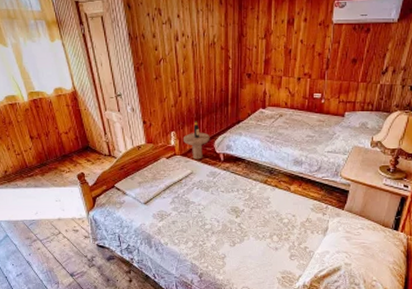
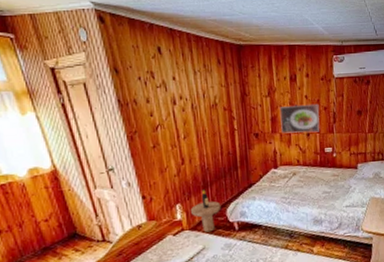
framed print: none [273,50,314,77] -> present [279,105,320,134]

